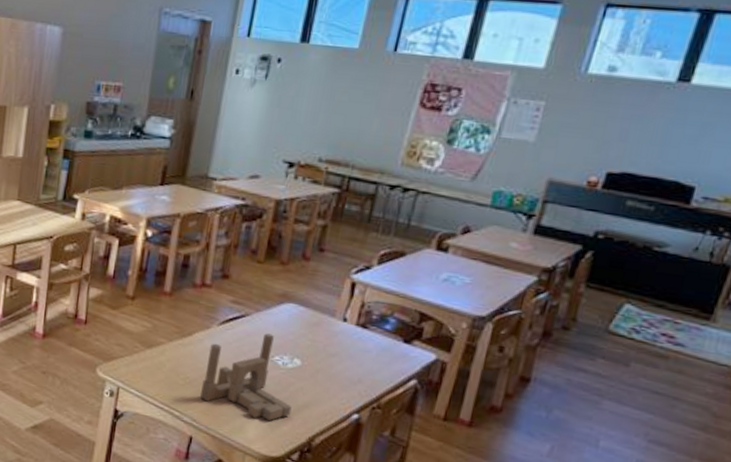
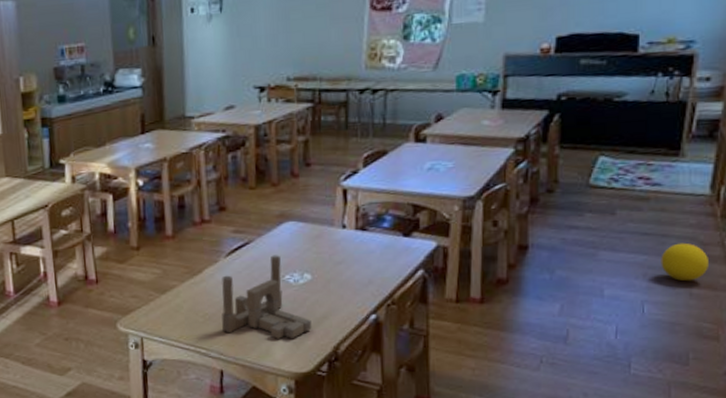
ball: none [665,409,718,452] -> present [661,242,708,282]

